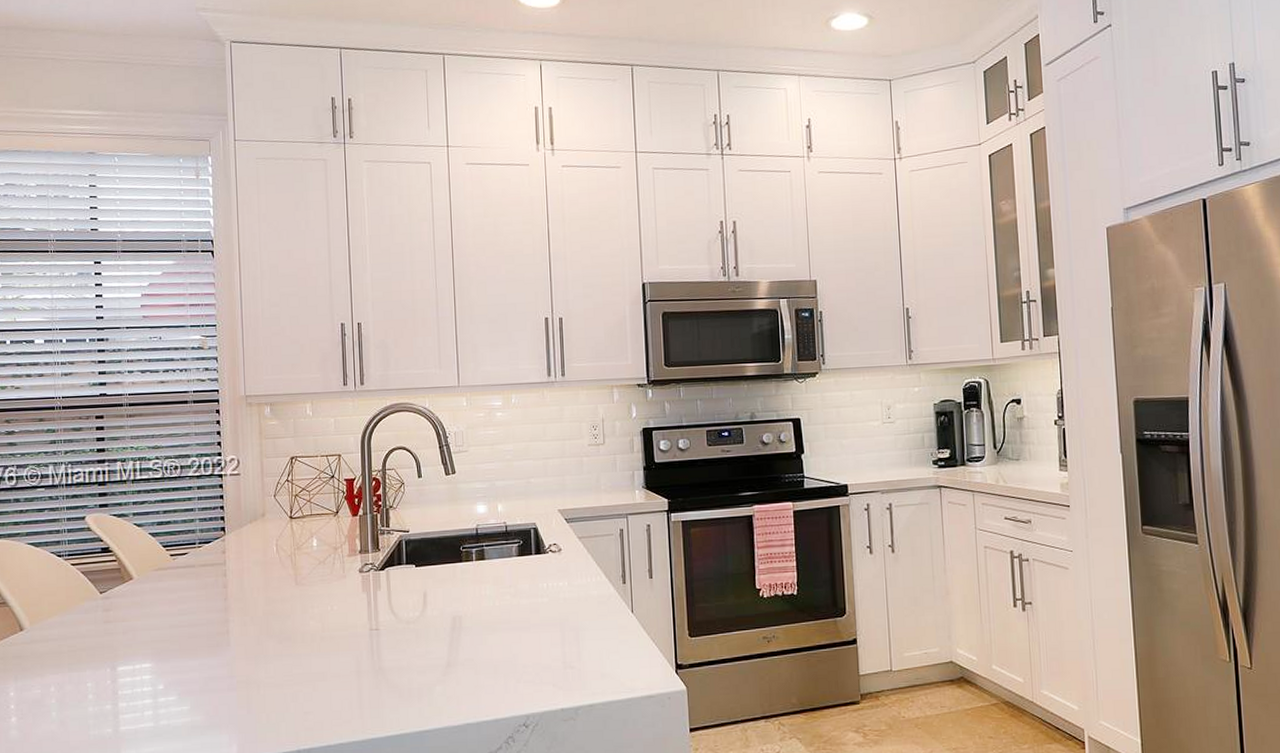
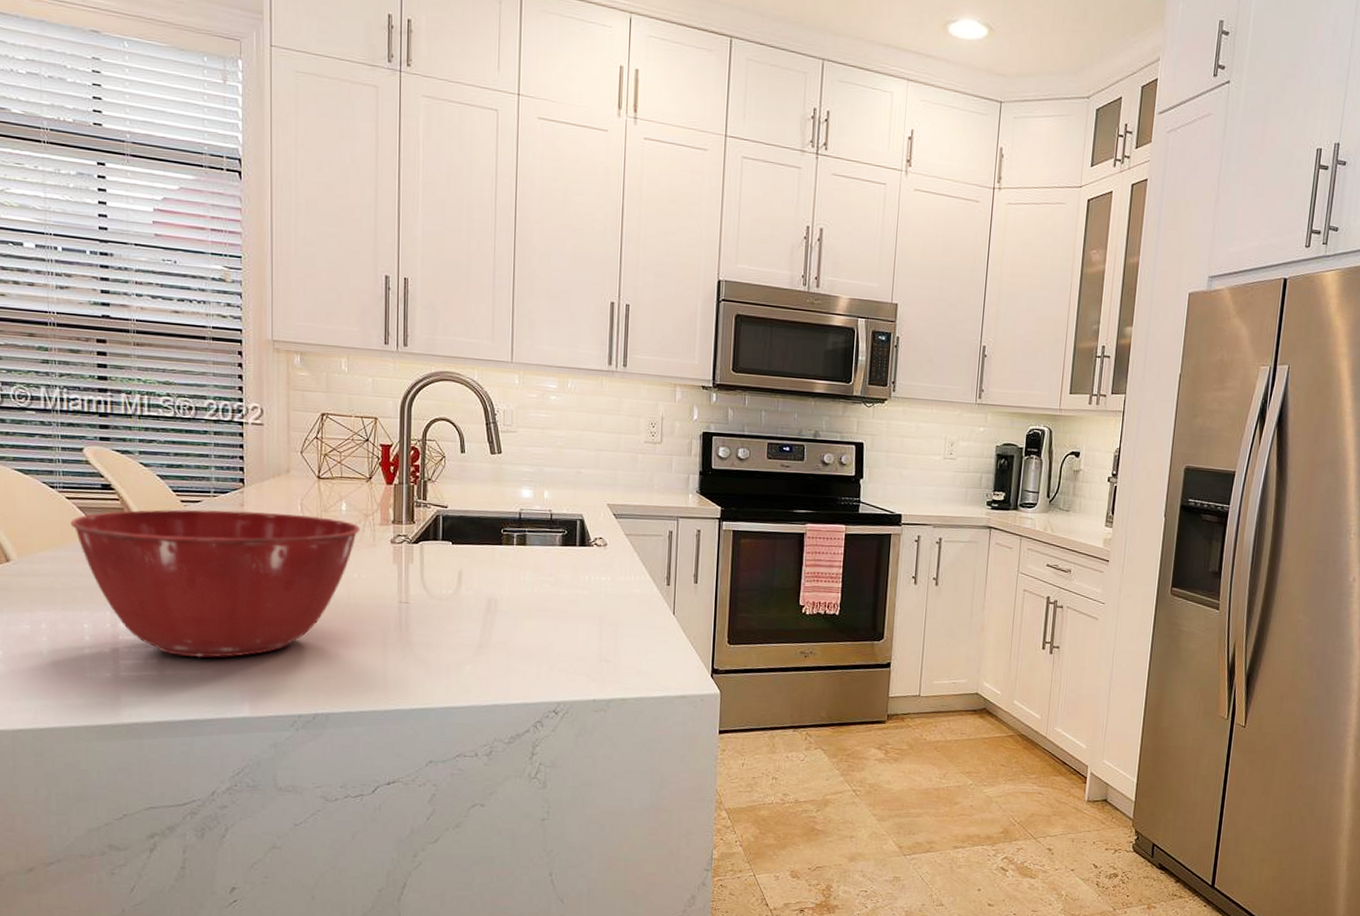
mixing bowl: none [75,555,330,706] -> present [70,509,360,658]

